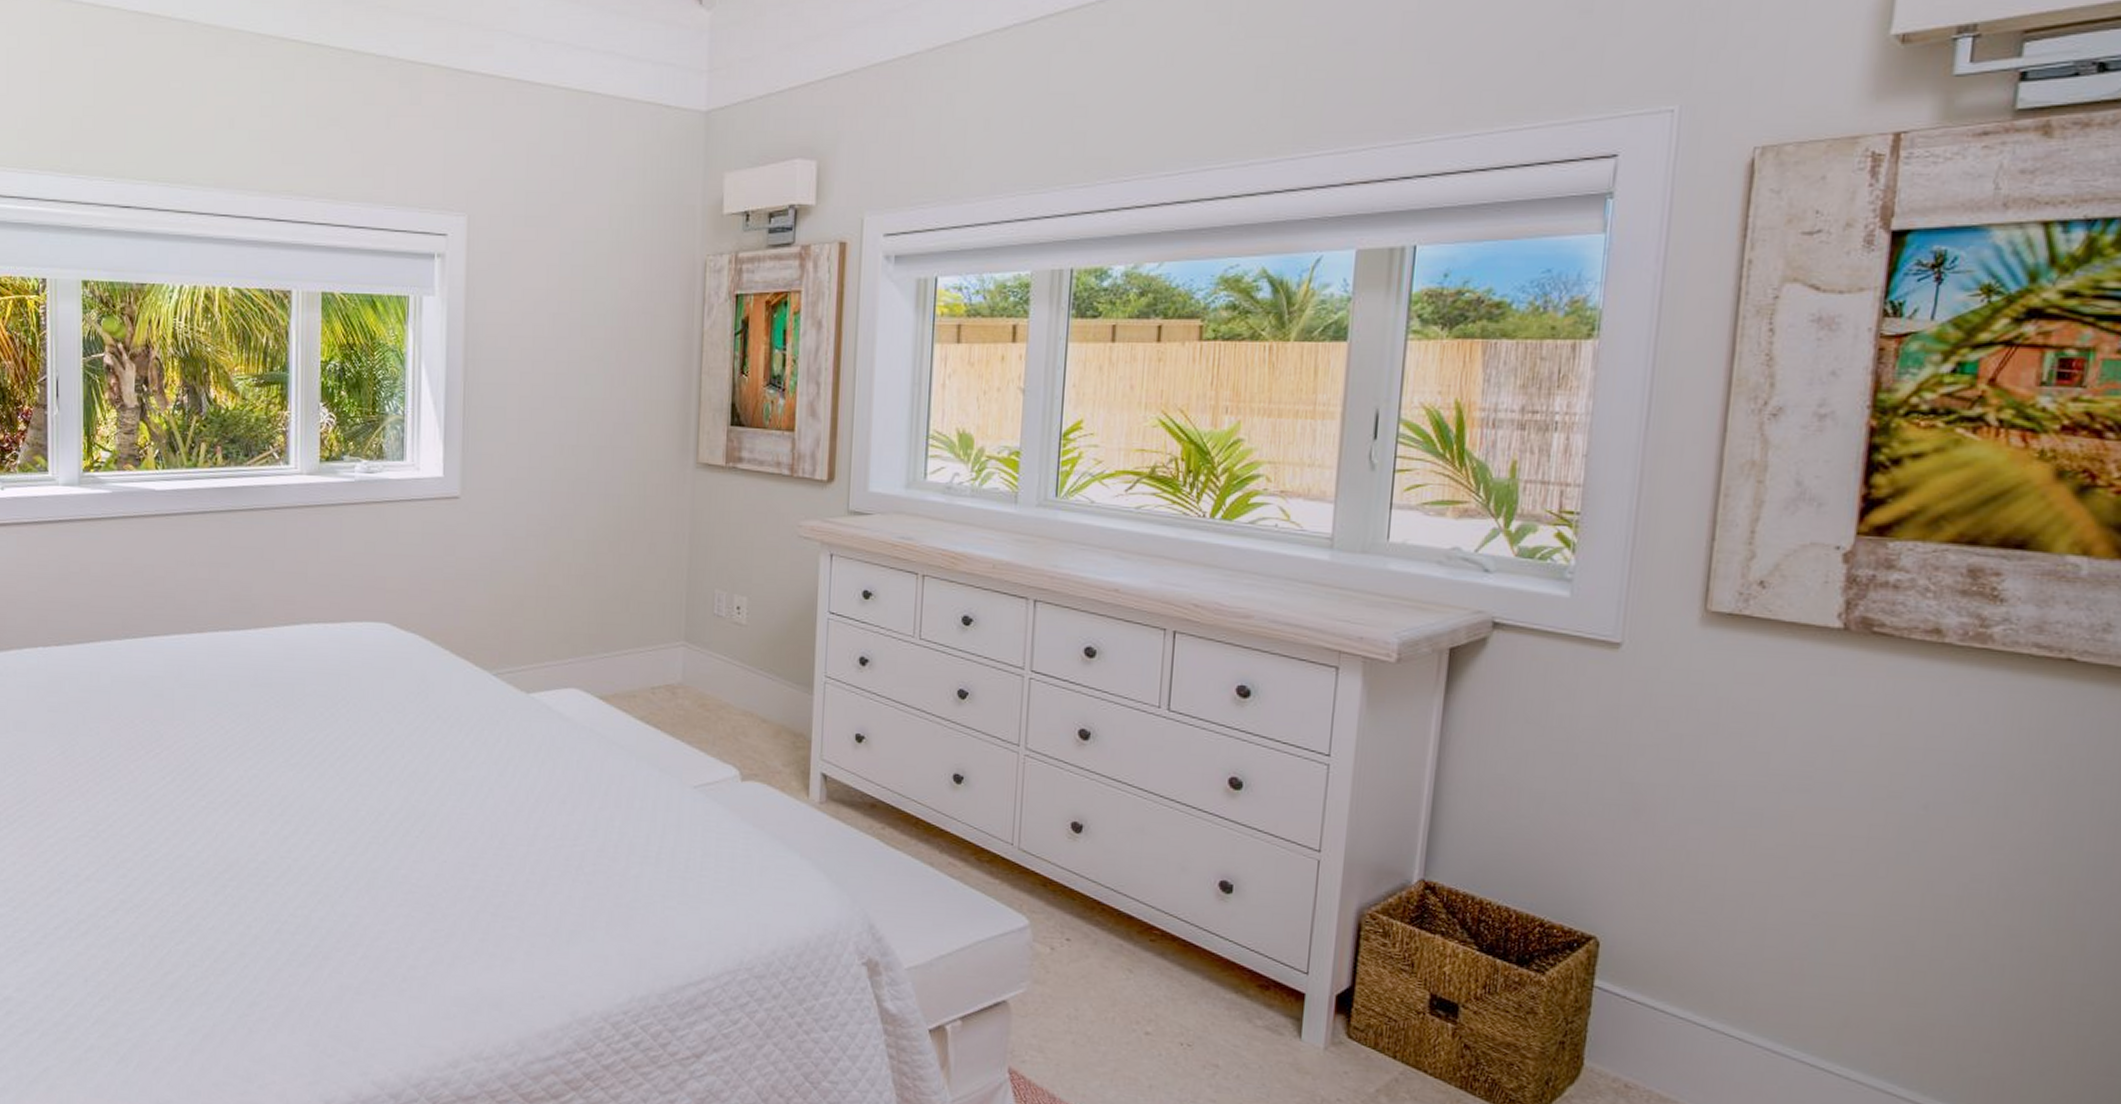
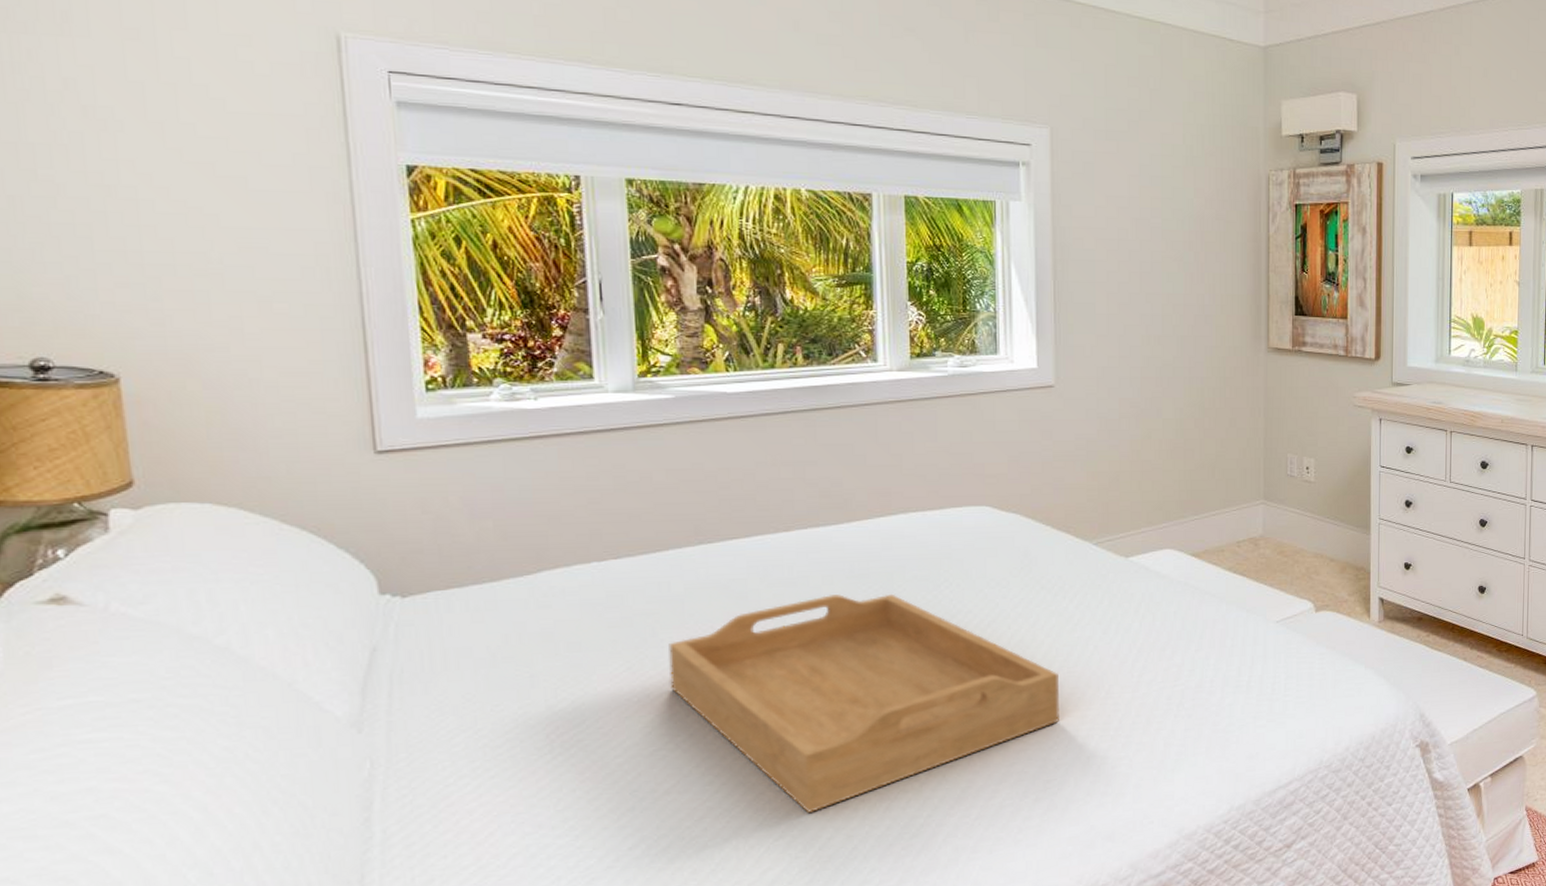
serving tray: none [95,701,451,922] -> present [669,593,1059,813]

